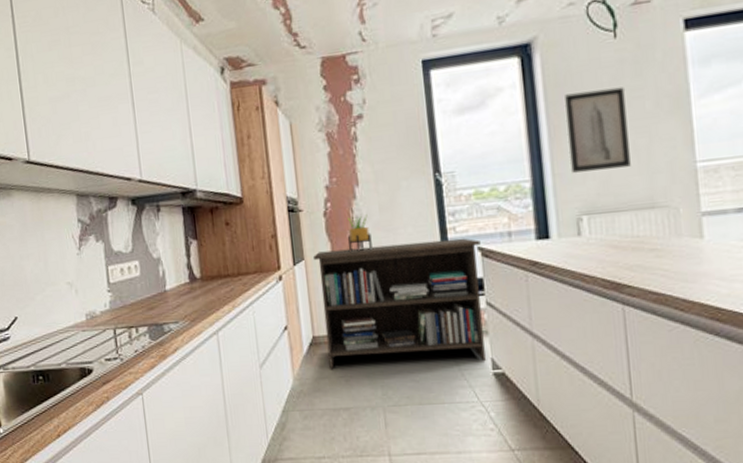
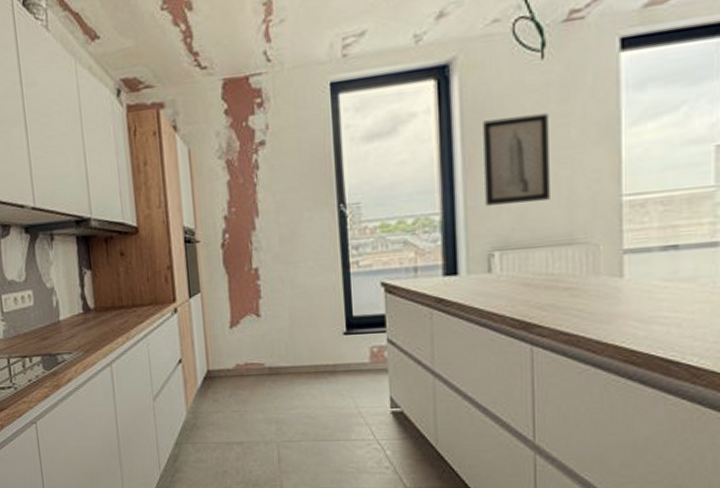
storage cabinet: present [314,238,486,370] -> none [210,272,384,404]
potted plant: present [347,214,372,252] -> none [245,247,271,286]

